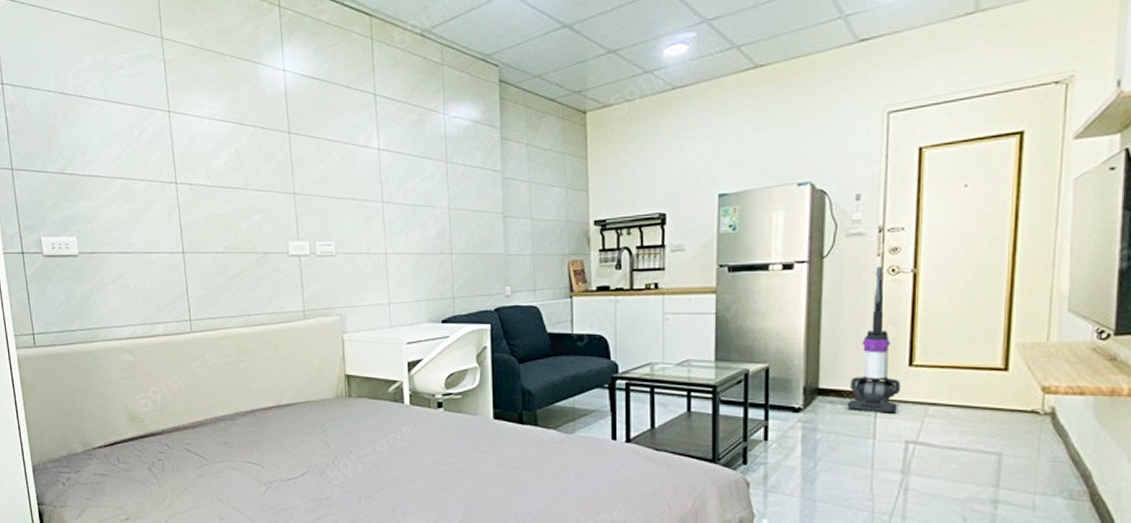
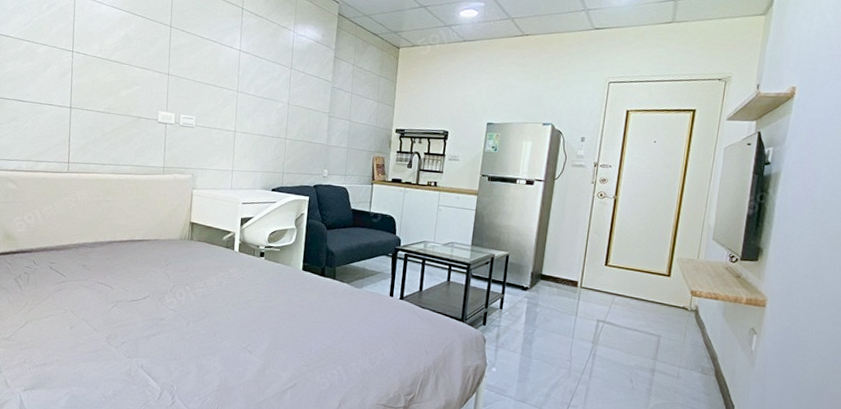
vacuum cleaner: present [847,267,901,412] -> none [560,191,599,298]

